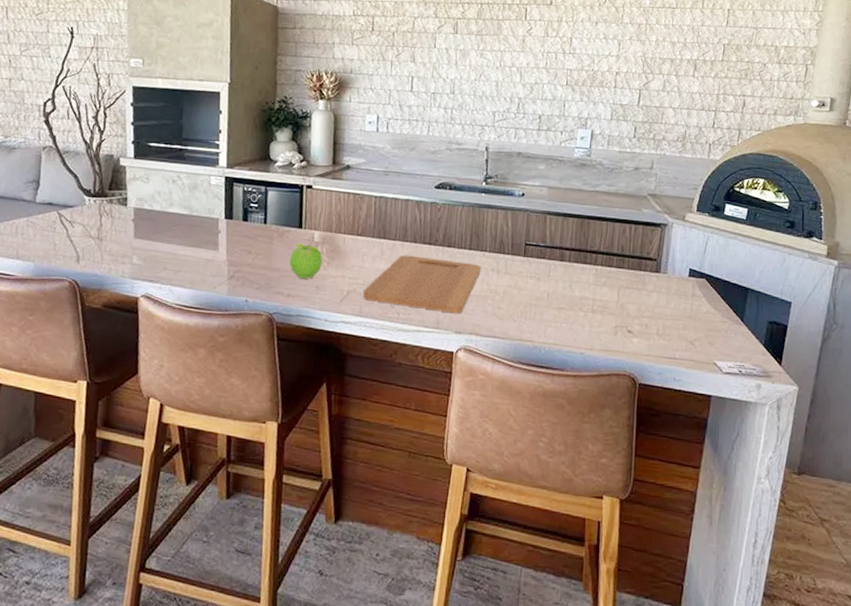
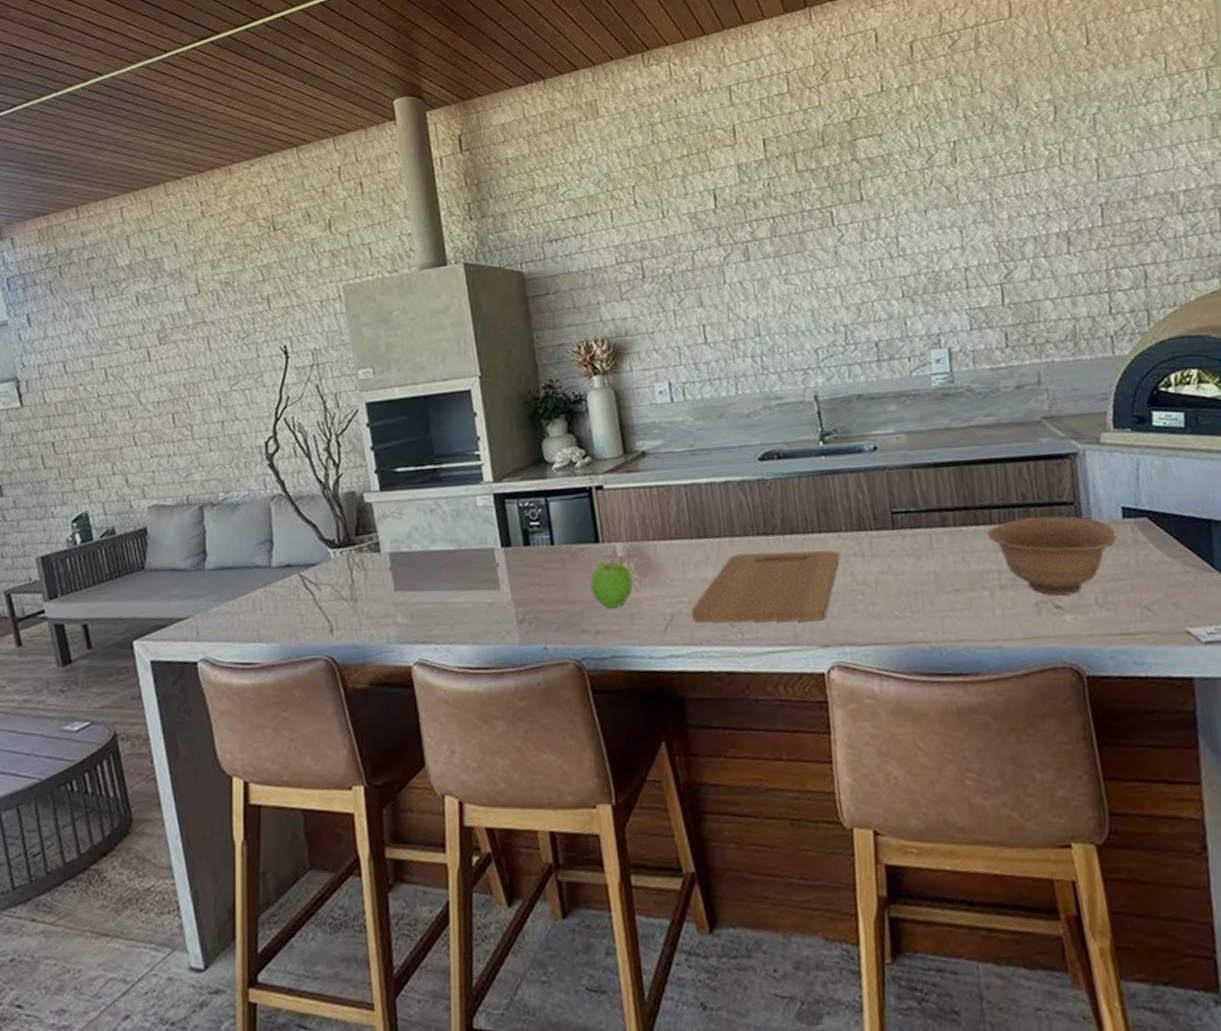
bowl: none [591,264,683,325] -> present [987,516,1118,596]

